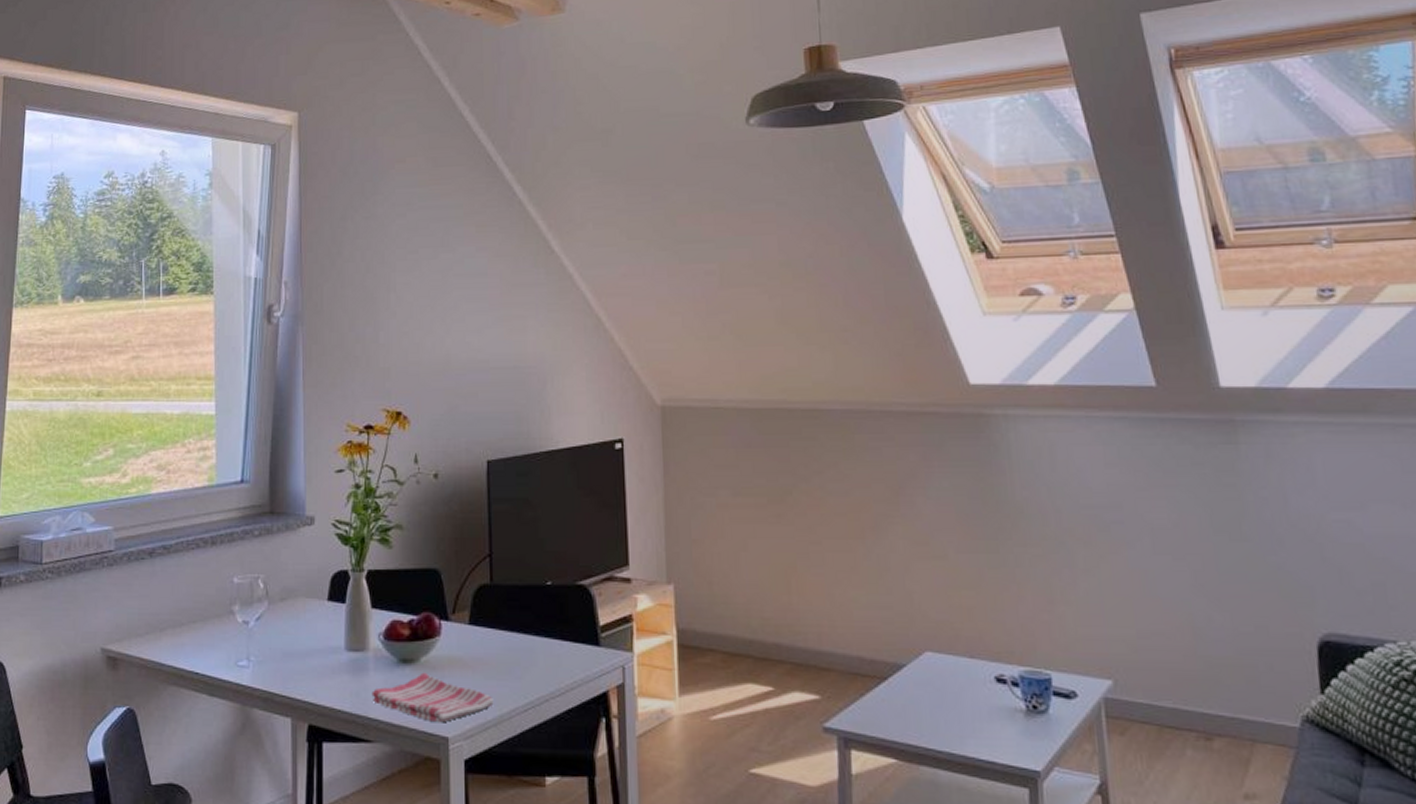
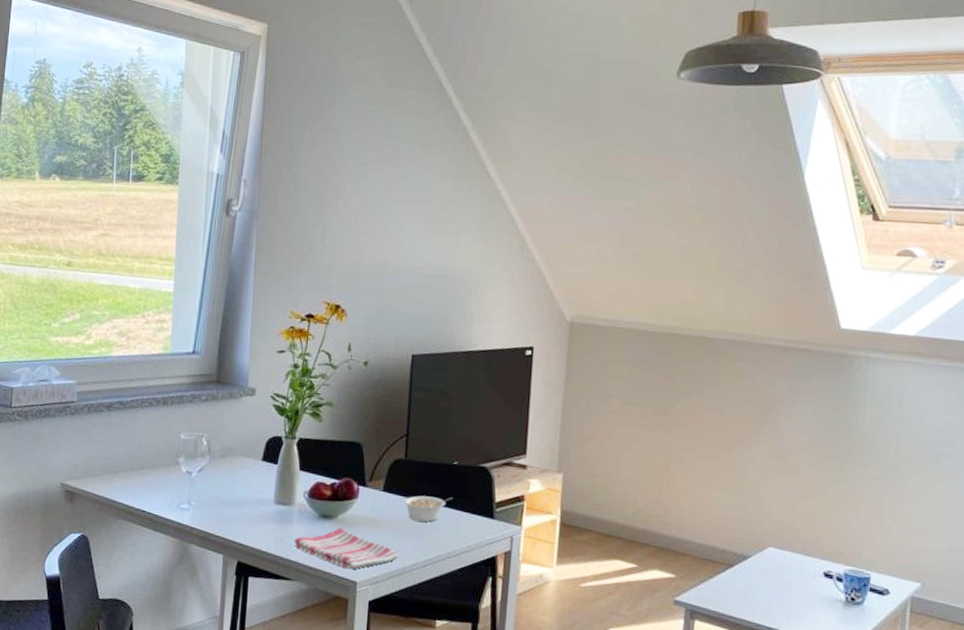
legume: none [494,625,550,657] -> present [404,495,453,522]

